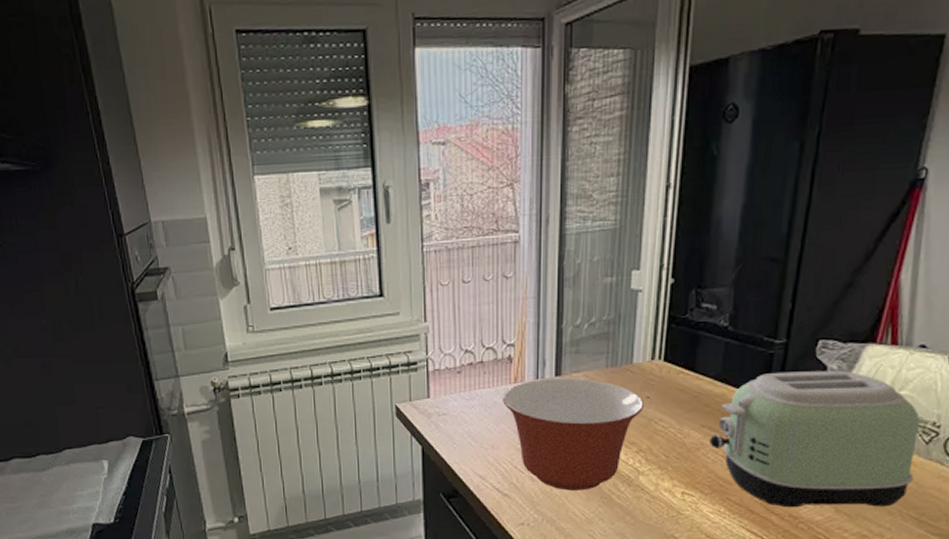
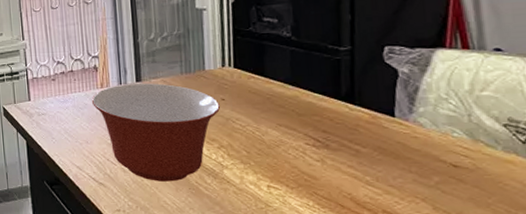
toaster: present [710,371,920,508] -> none [288,74,516,206]

